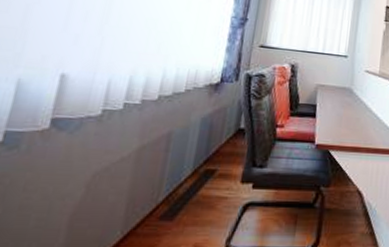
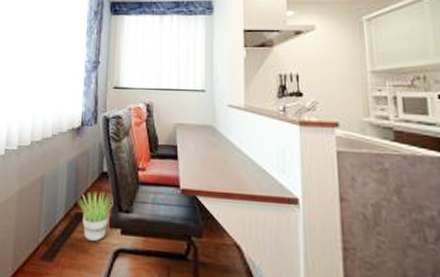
potted plant: none [209,148,248,198] -> present [78,192,113,242]

